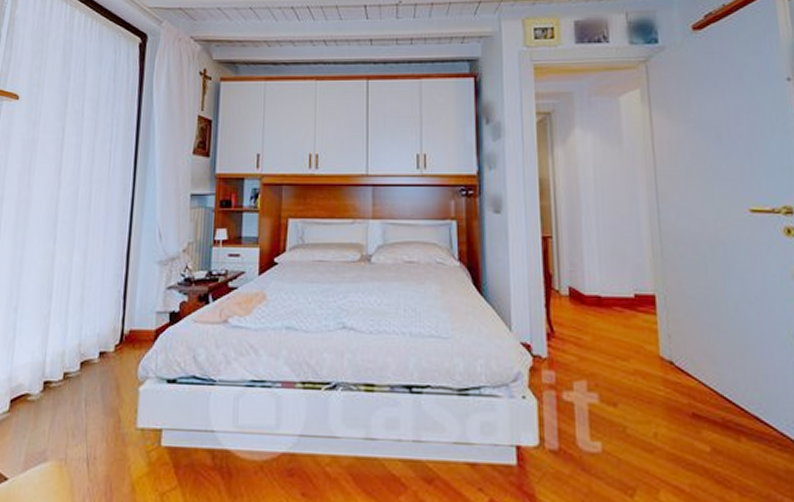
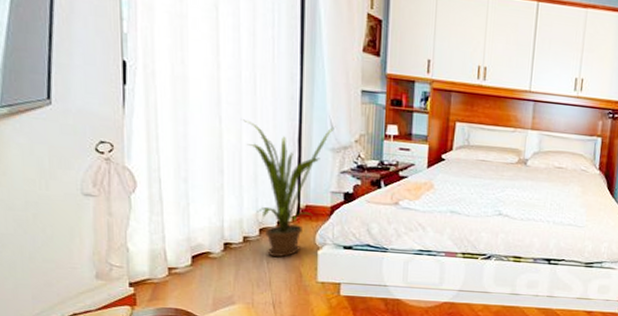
house plant: none [76,237,163,396] -> present [243,119,335,257]

